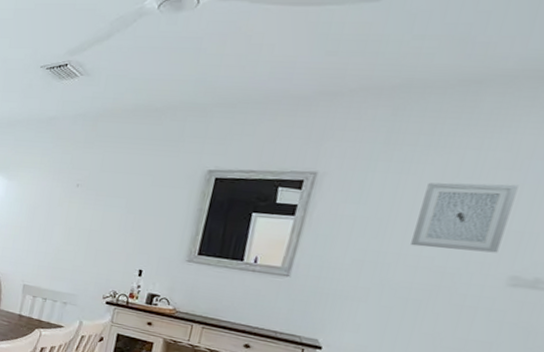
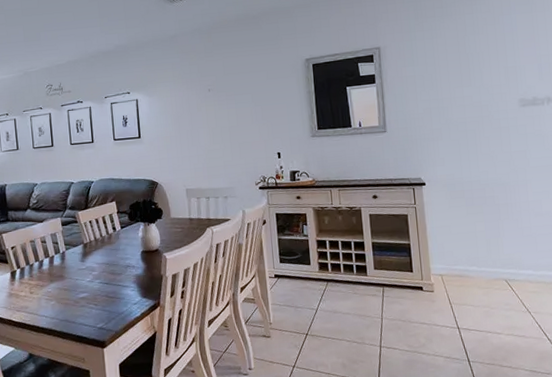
wall art: present [410,182,519,253] -> none [451,34,507,90]

